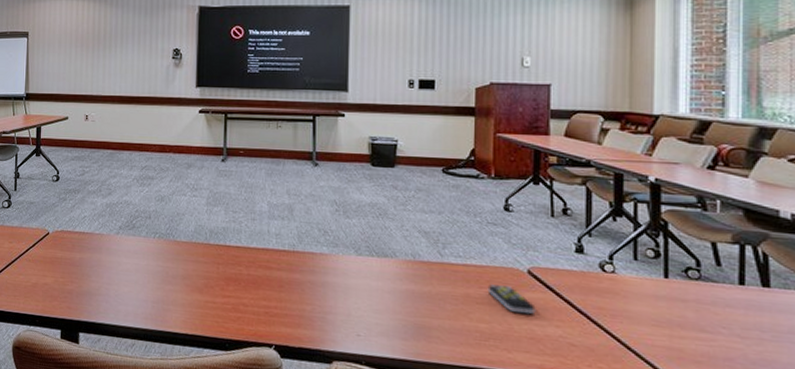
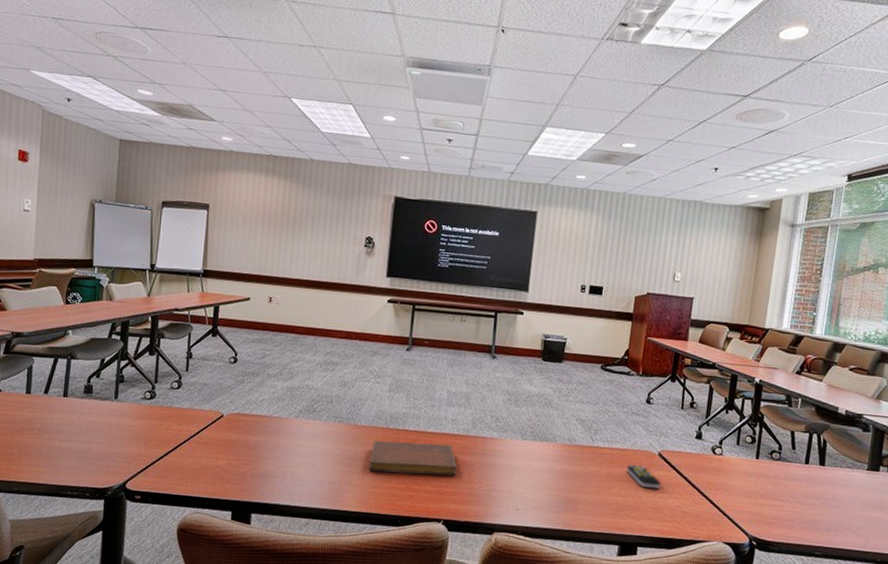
notebook: none [191,257,285,296] -> present [369,440,457,476]

